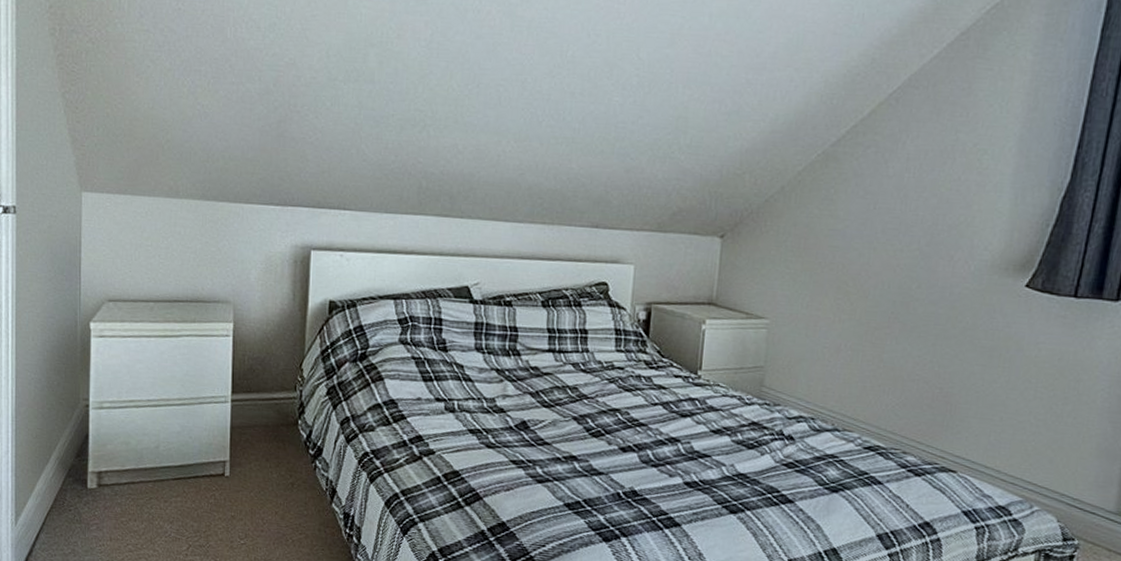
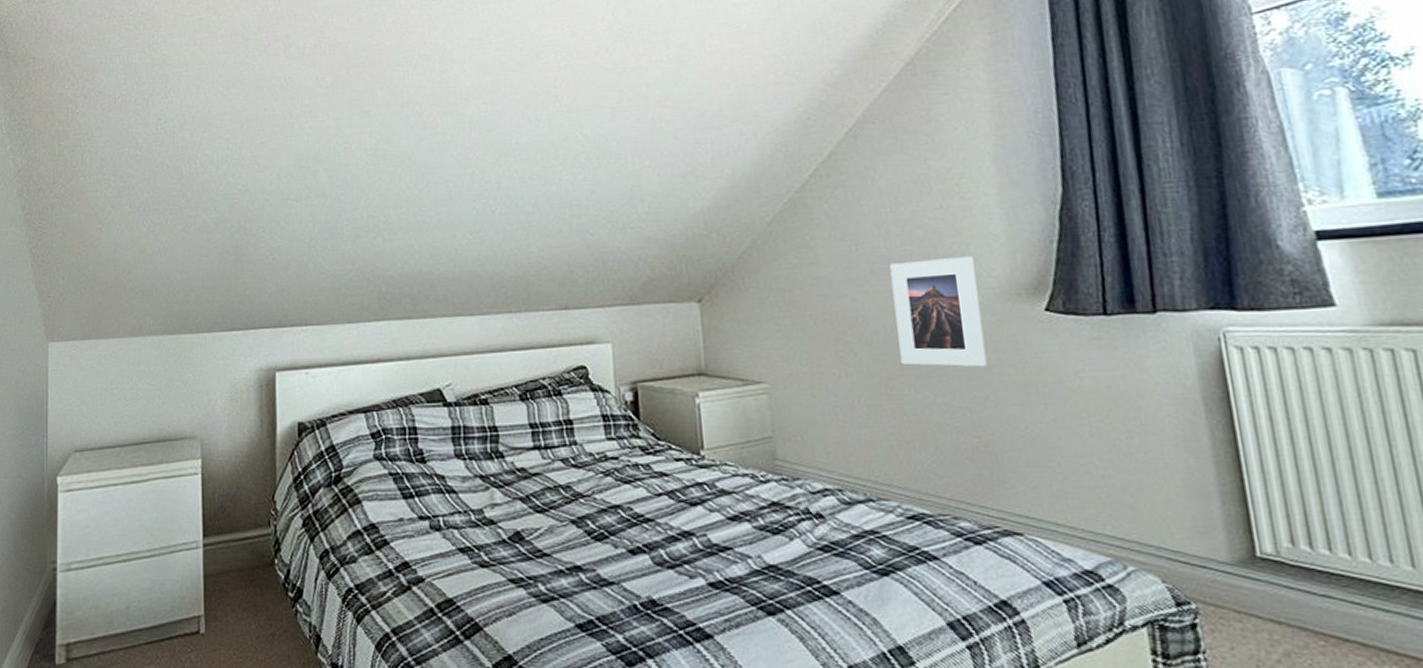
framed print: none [890,226,976,329] -> present [889,257,987,367]

